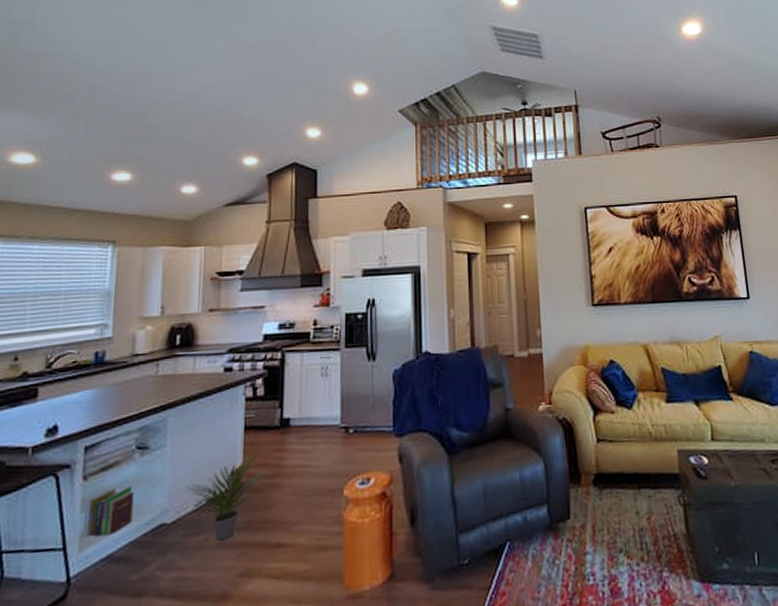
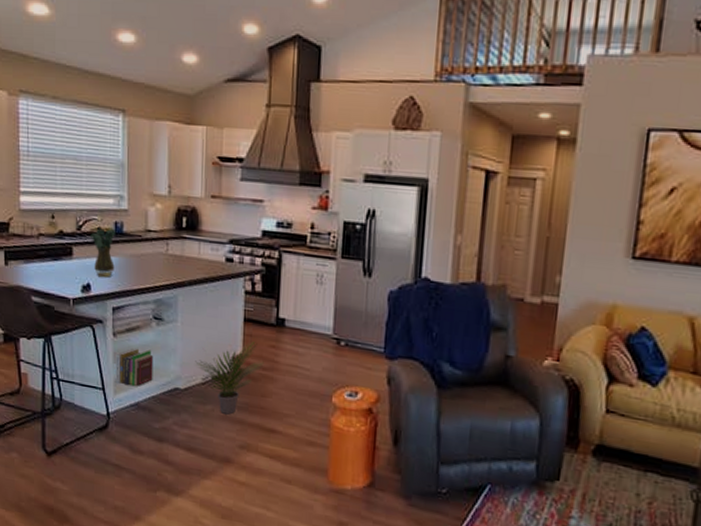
vase: none [63,359,95,416] -> present [91,226,115,278]

